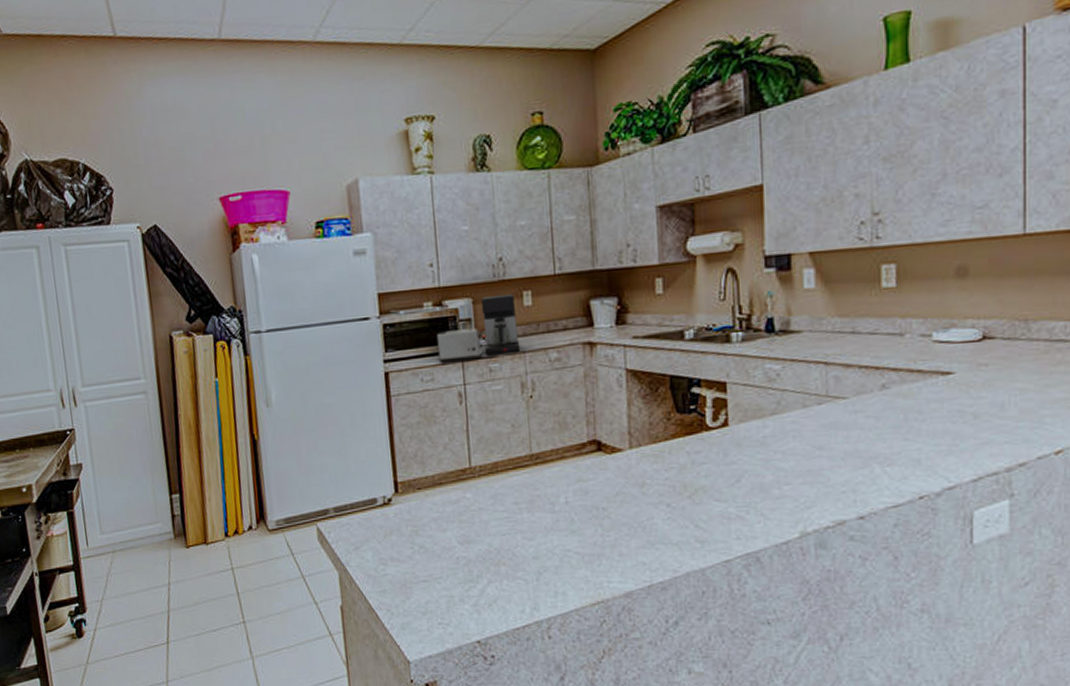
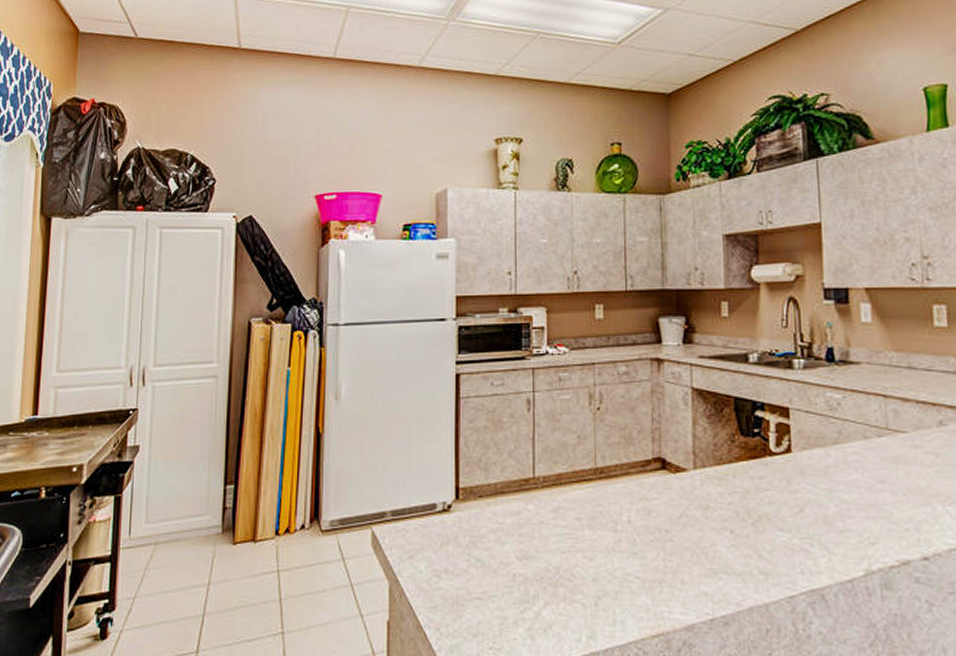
toaster: present [436,328,483,364] -> none [509,337,553,369]
coffee maker: present [480,293,521,356] -> none [554,305,590,364]

